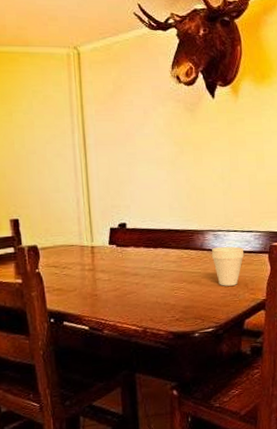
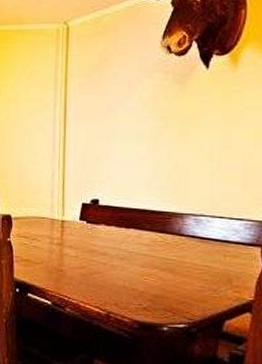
cup: present [211,246,245,286] -> none [190,234,231,279]

